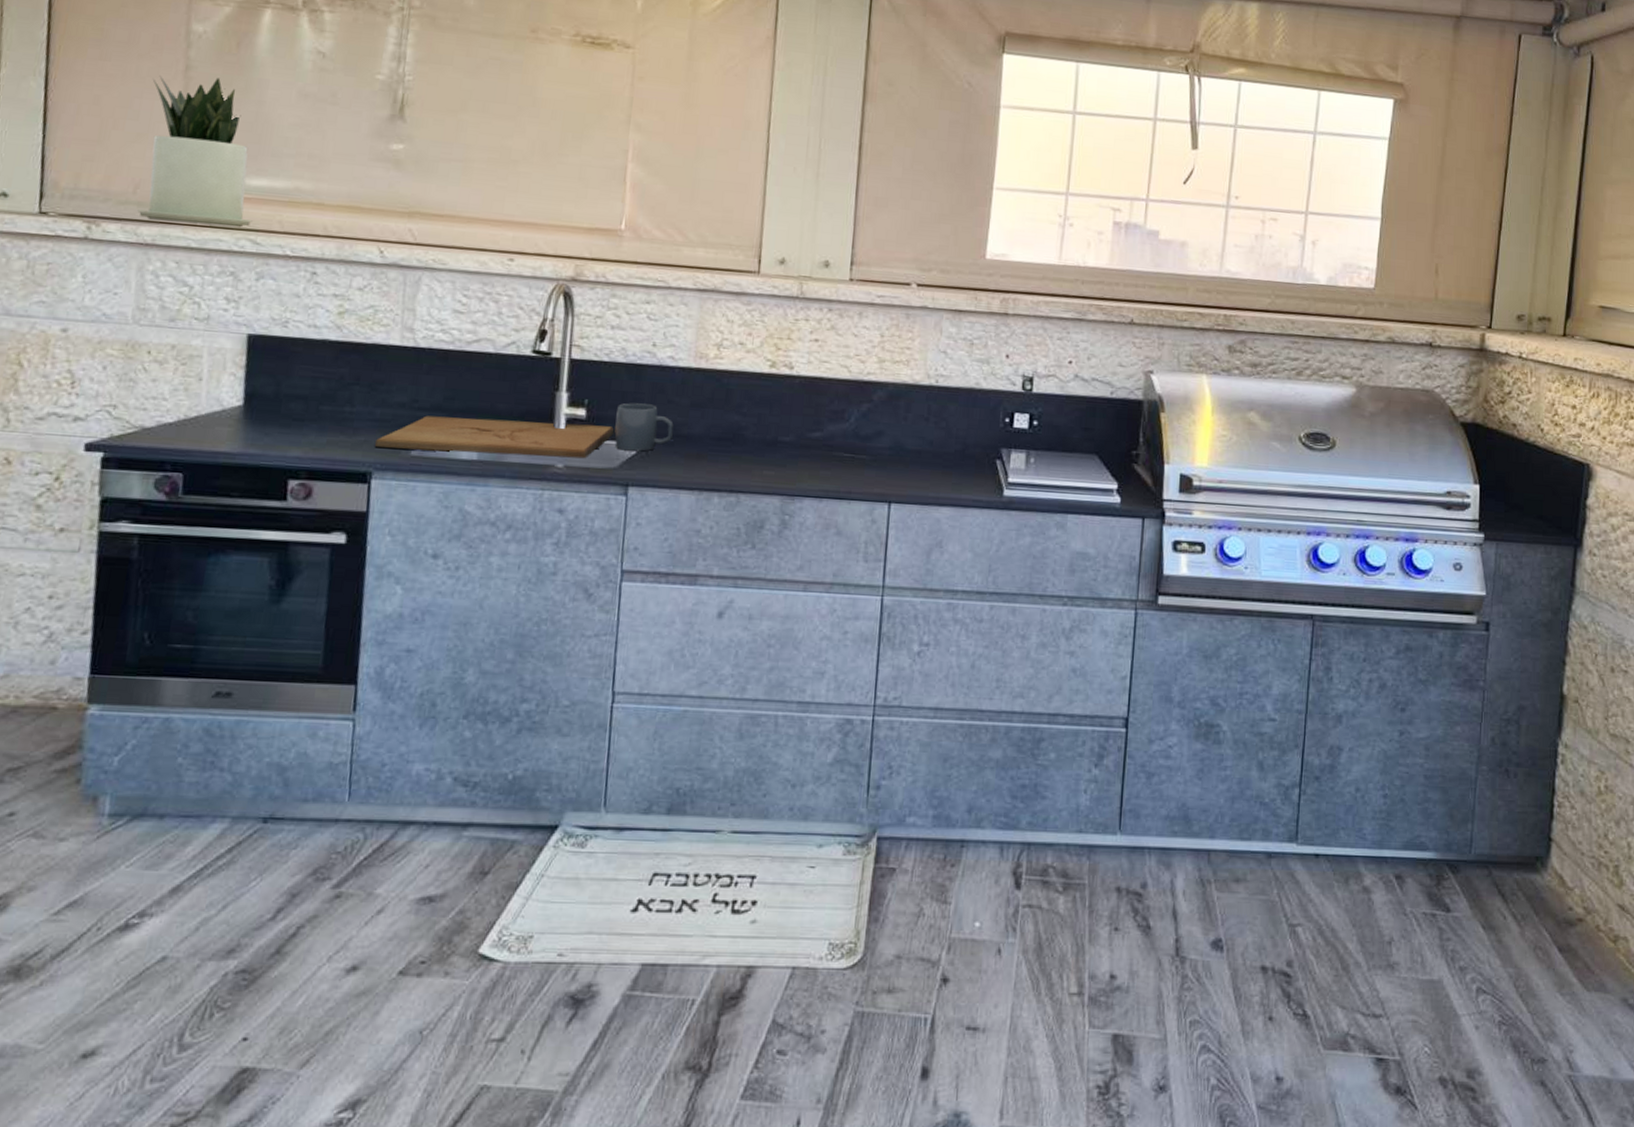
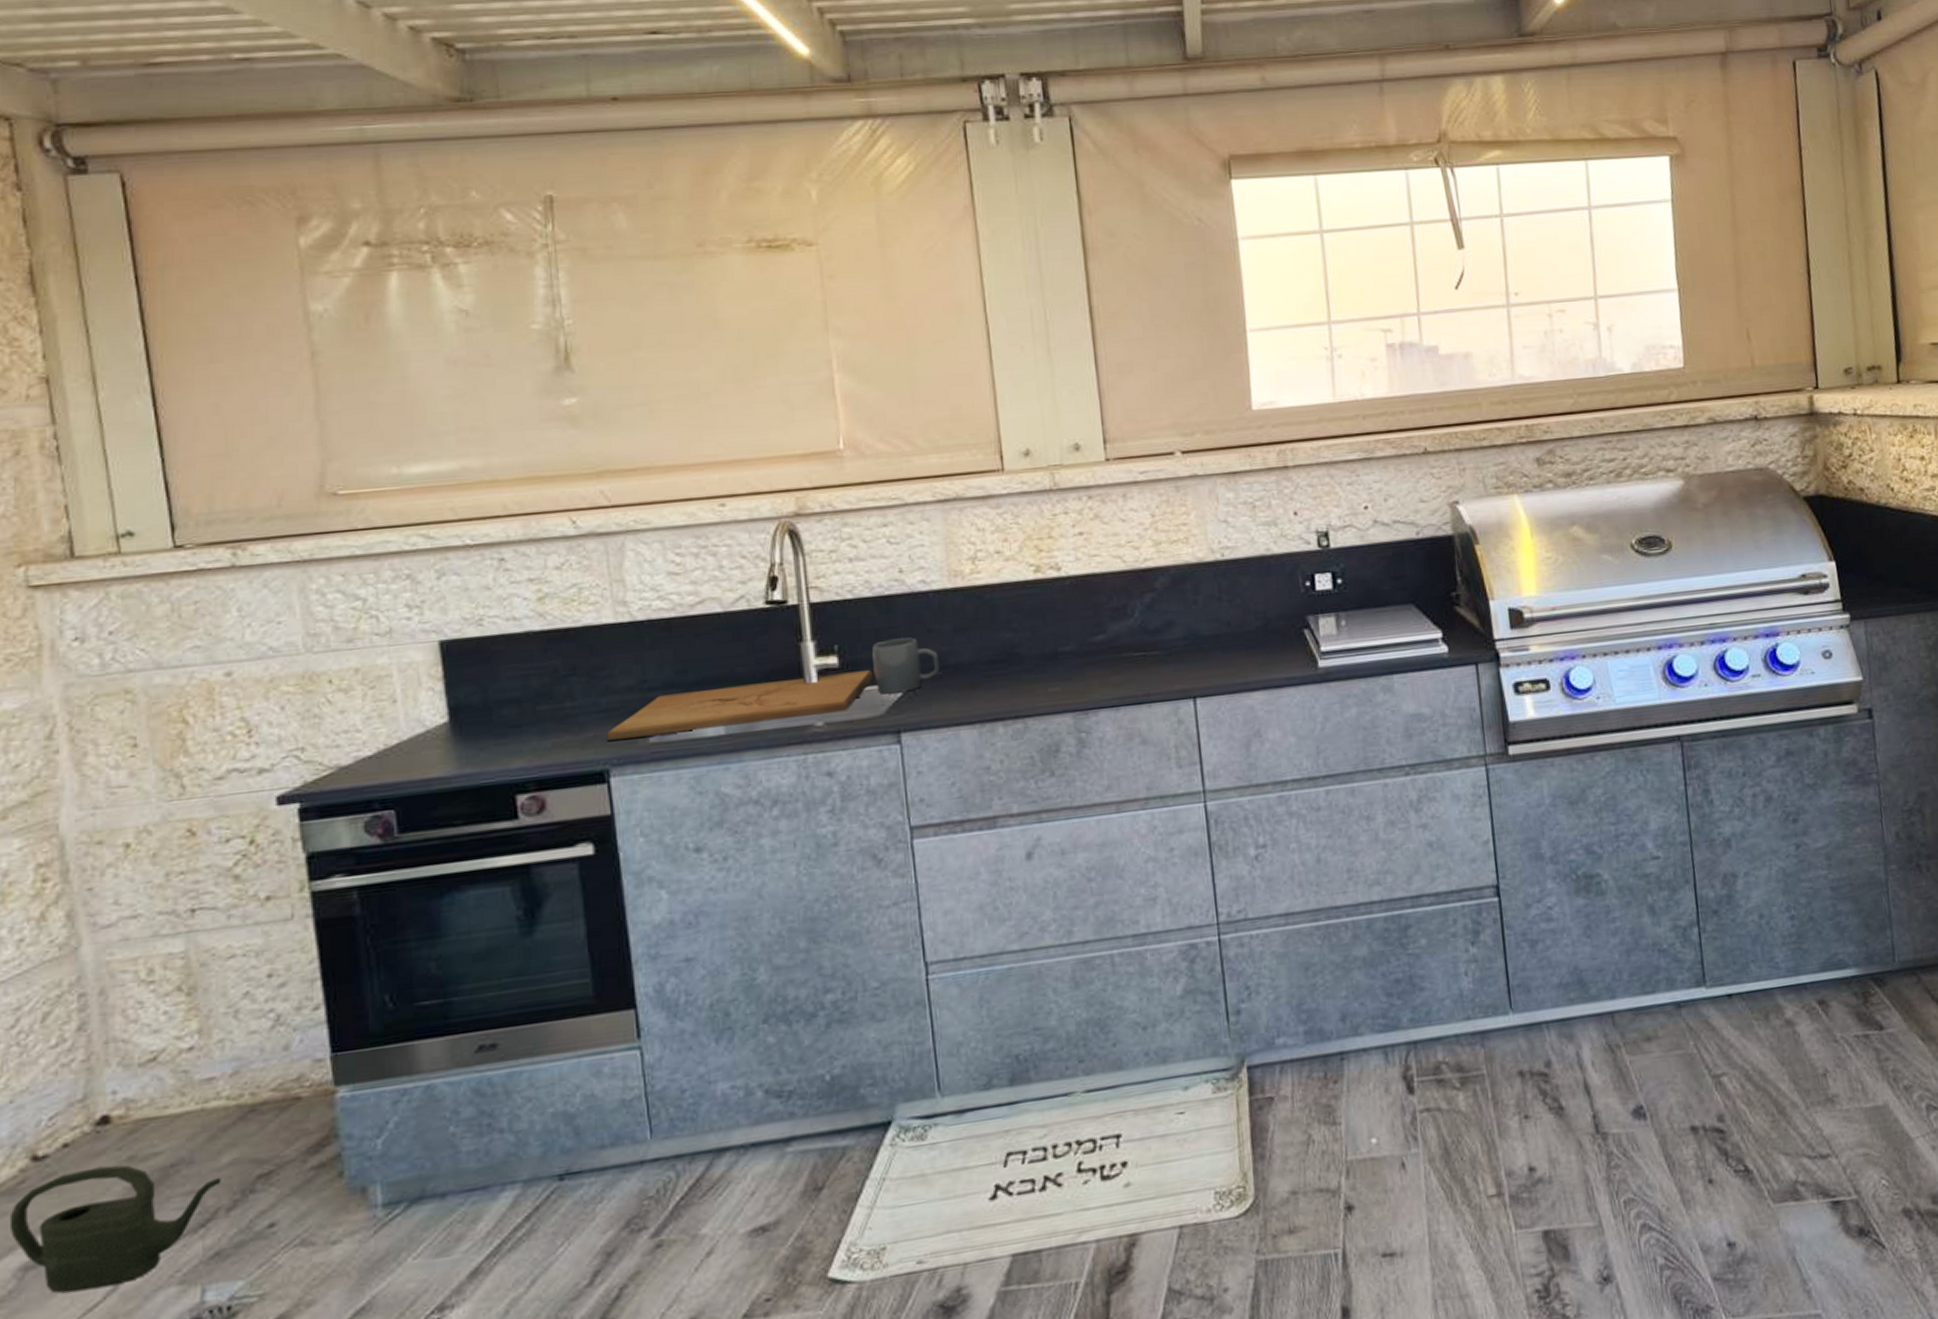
planter: present [137,76,253,228] -> none [275,359,421,532]

